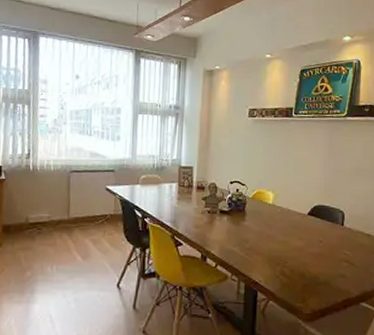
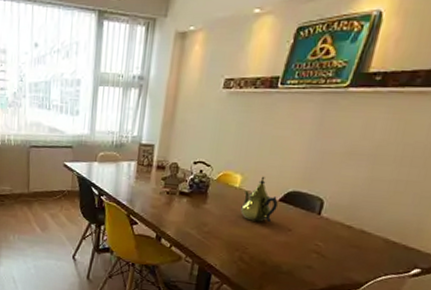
teapot: none [276,193,307,235] -> present [240,176,278,222]

